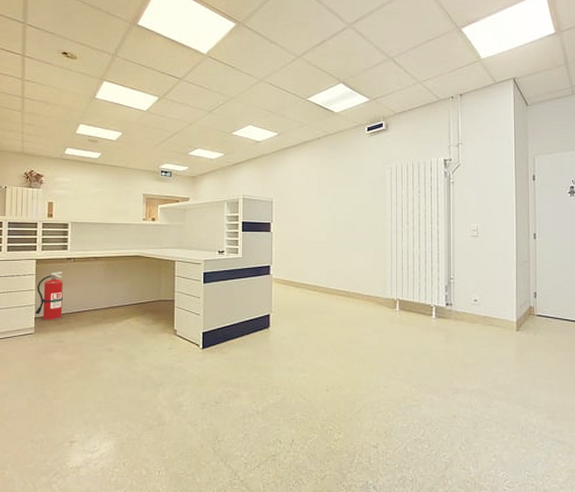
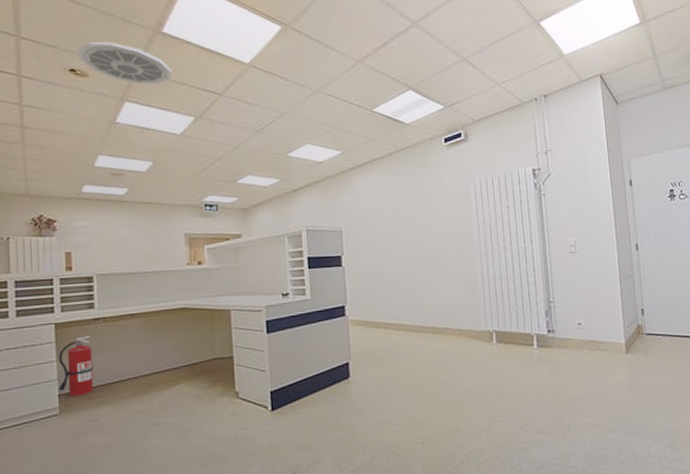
ceiling vent: none [69,31,143,68] -> present [77,42,172,85]

